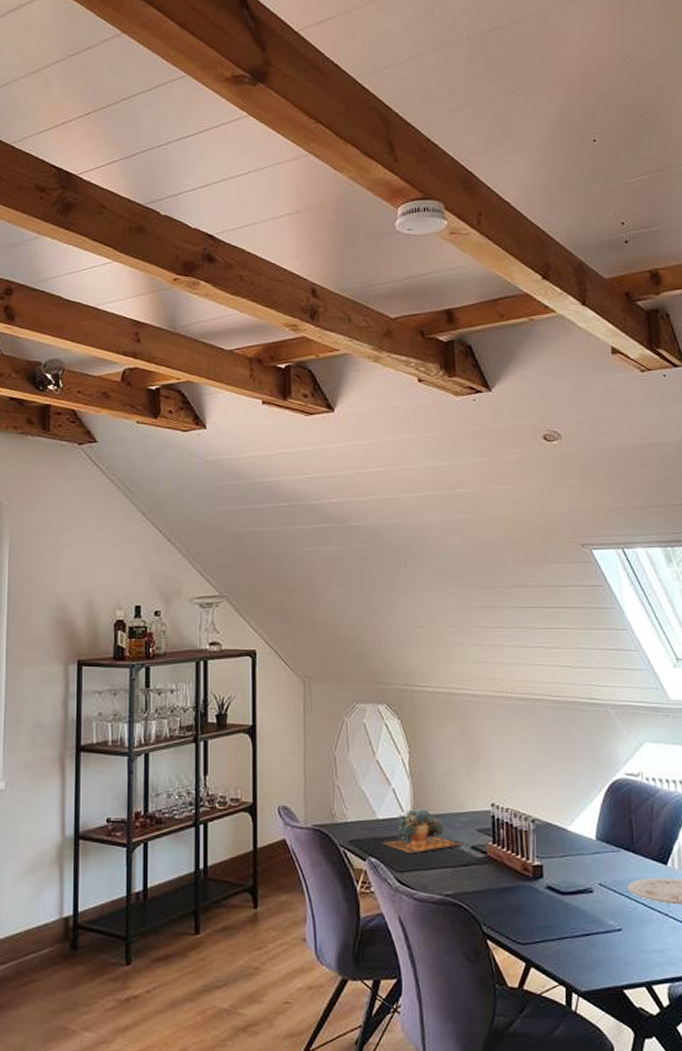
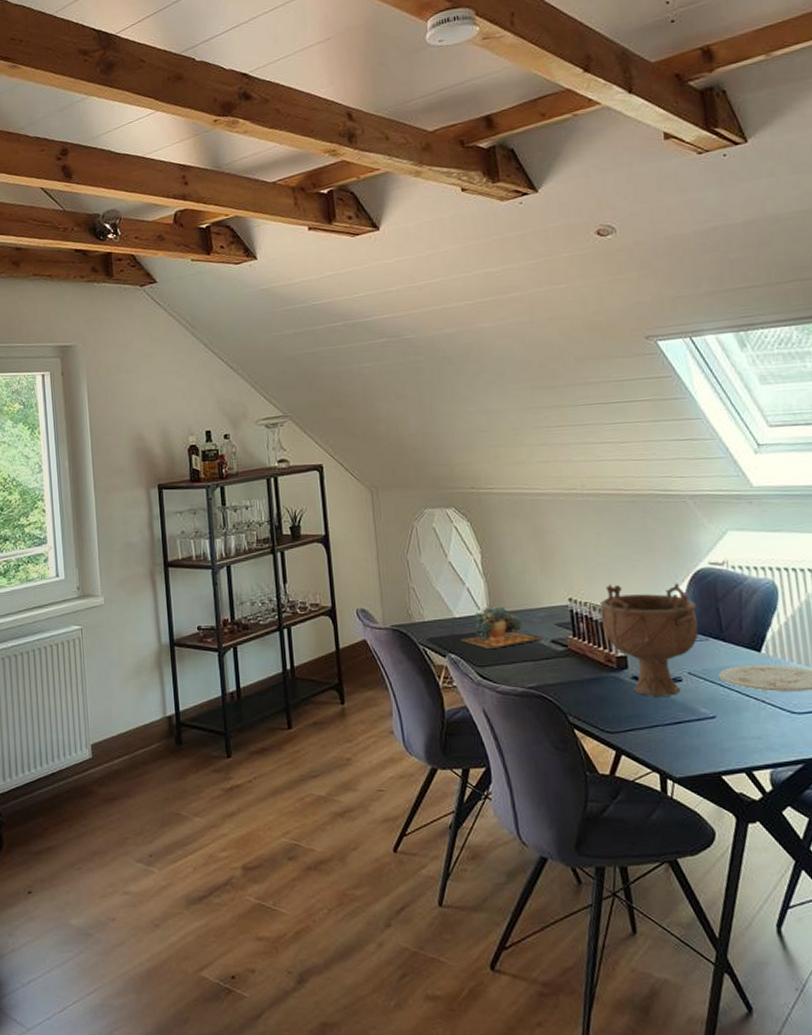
decorative bowl: none [521,791,611,907] -> present [599,583,699,696]

